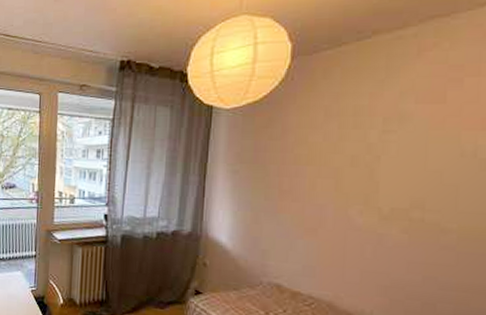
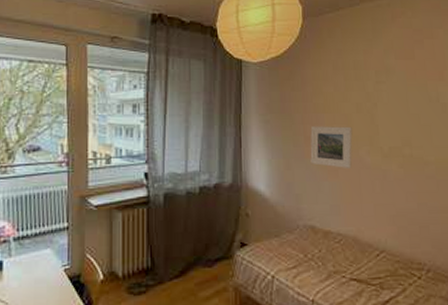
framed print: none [284,179,342,228] -> present [310,126,353,168]

